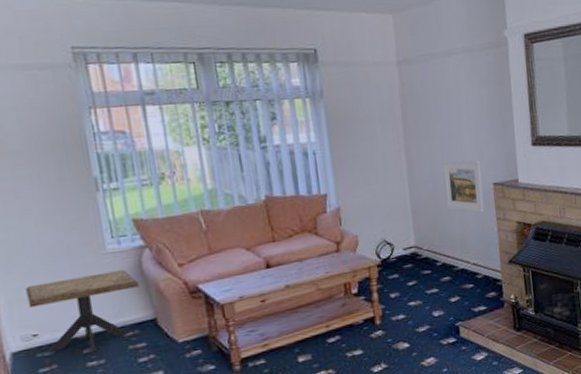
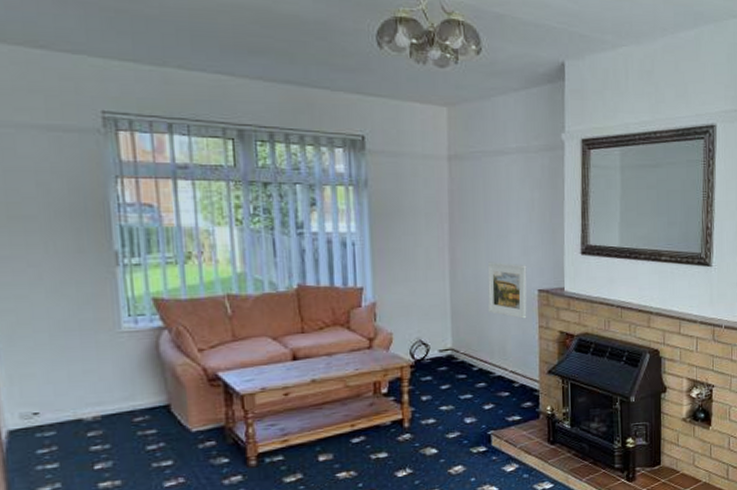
side table: present [25,270,140,353] -> none [29,351,154,435]

